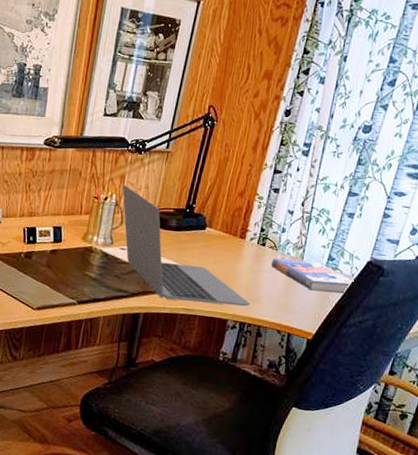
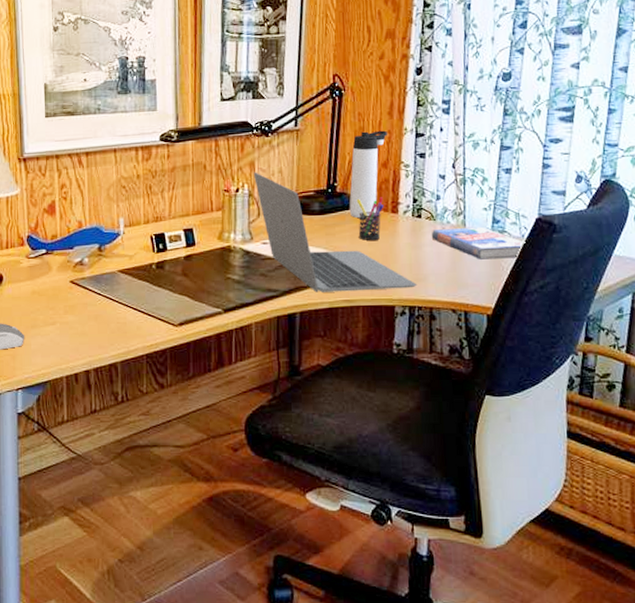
thermos bottle: none [202,161,249,240] -> present [349,130,387,219]
pen holder: none [206,222,234,260] -> present [356,197,385,240]

